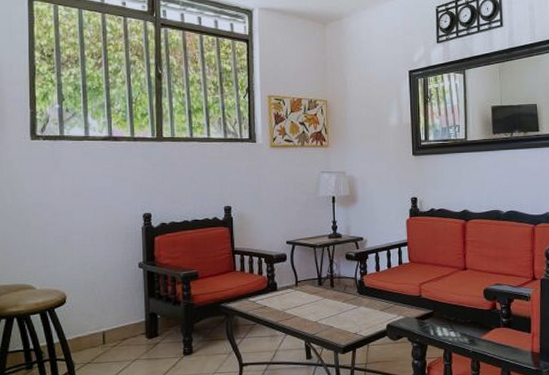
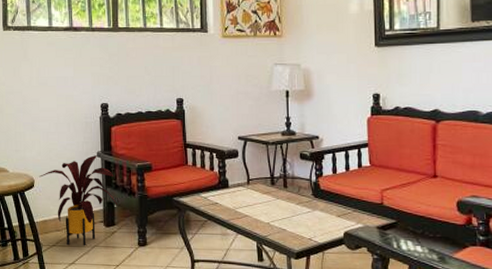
house plant: none [72,266,162,362] -> present [39,155,118,246]

